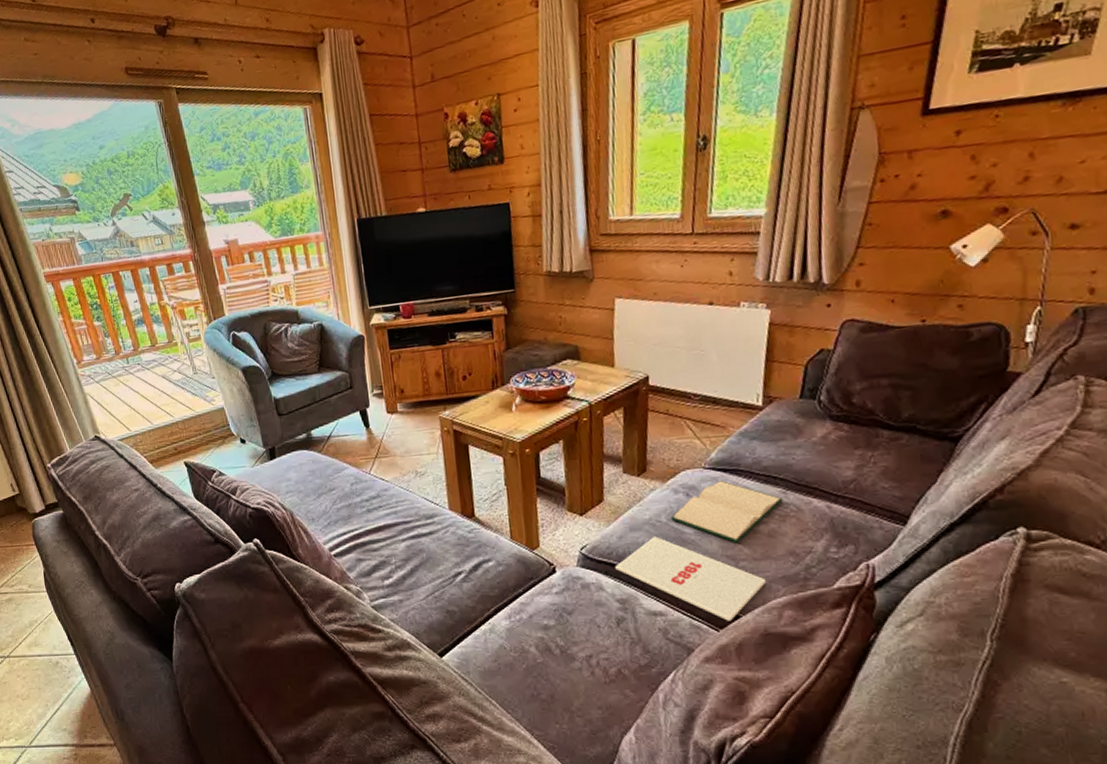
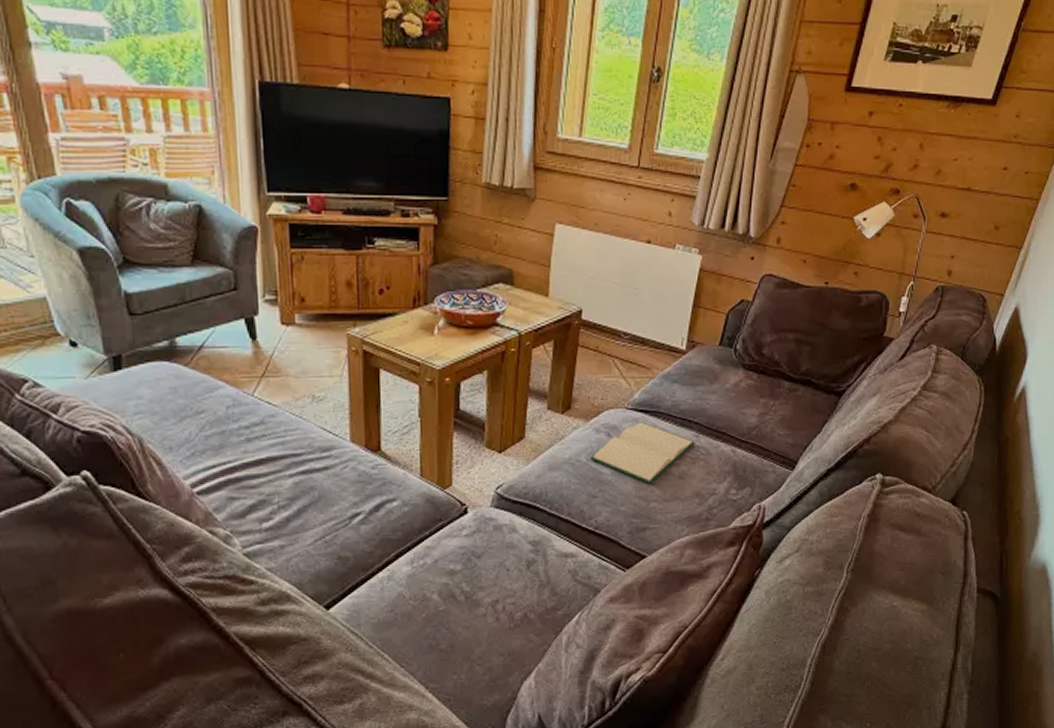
magazine: present [615,536,767,621] -> none [530,476,673,561]

